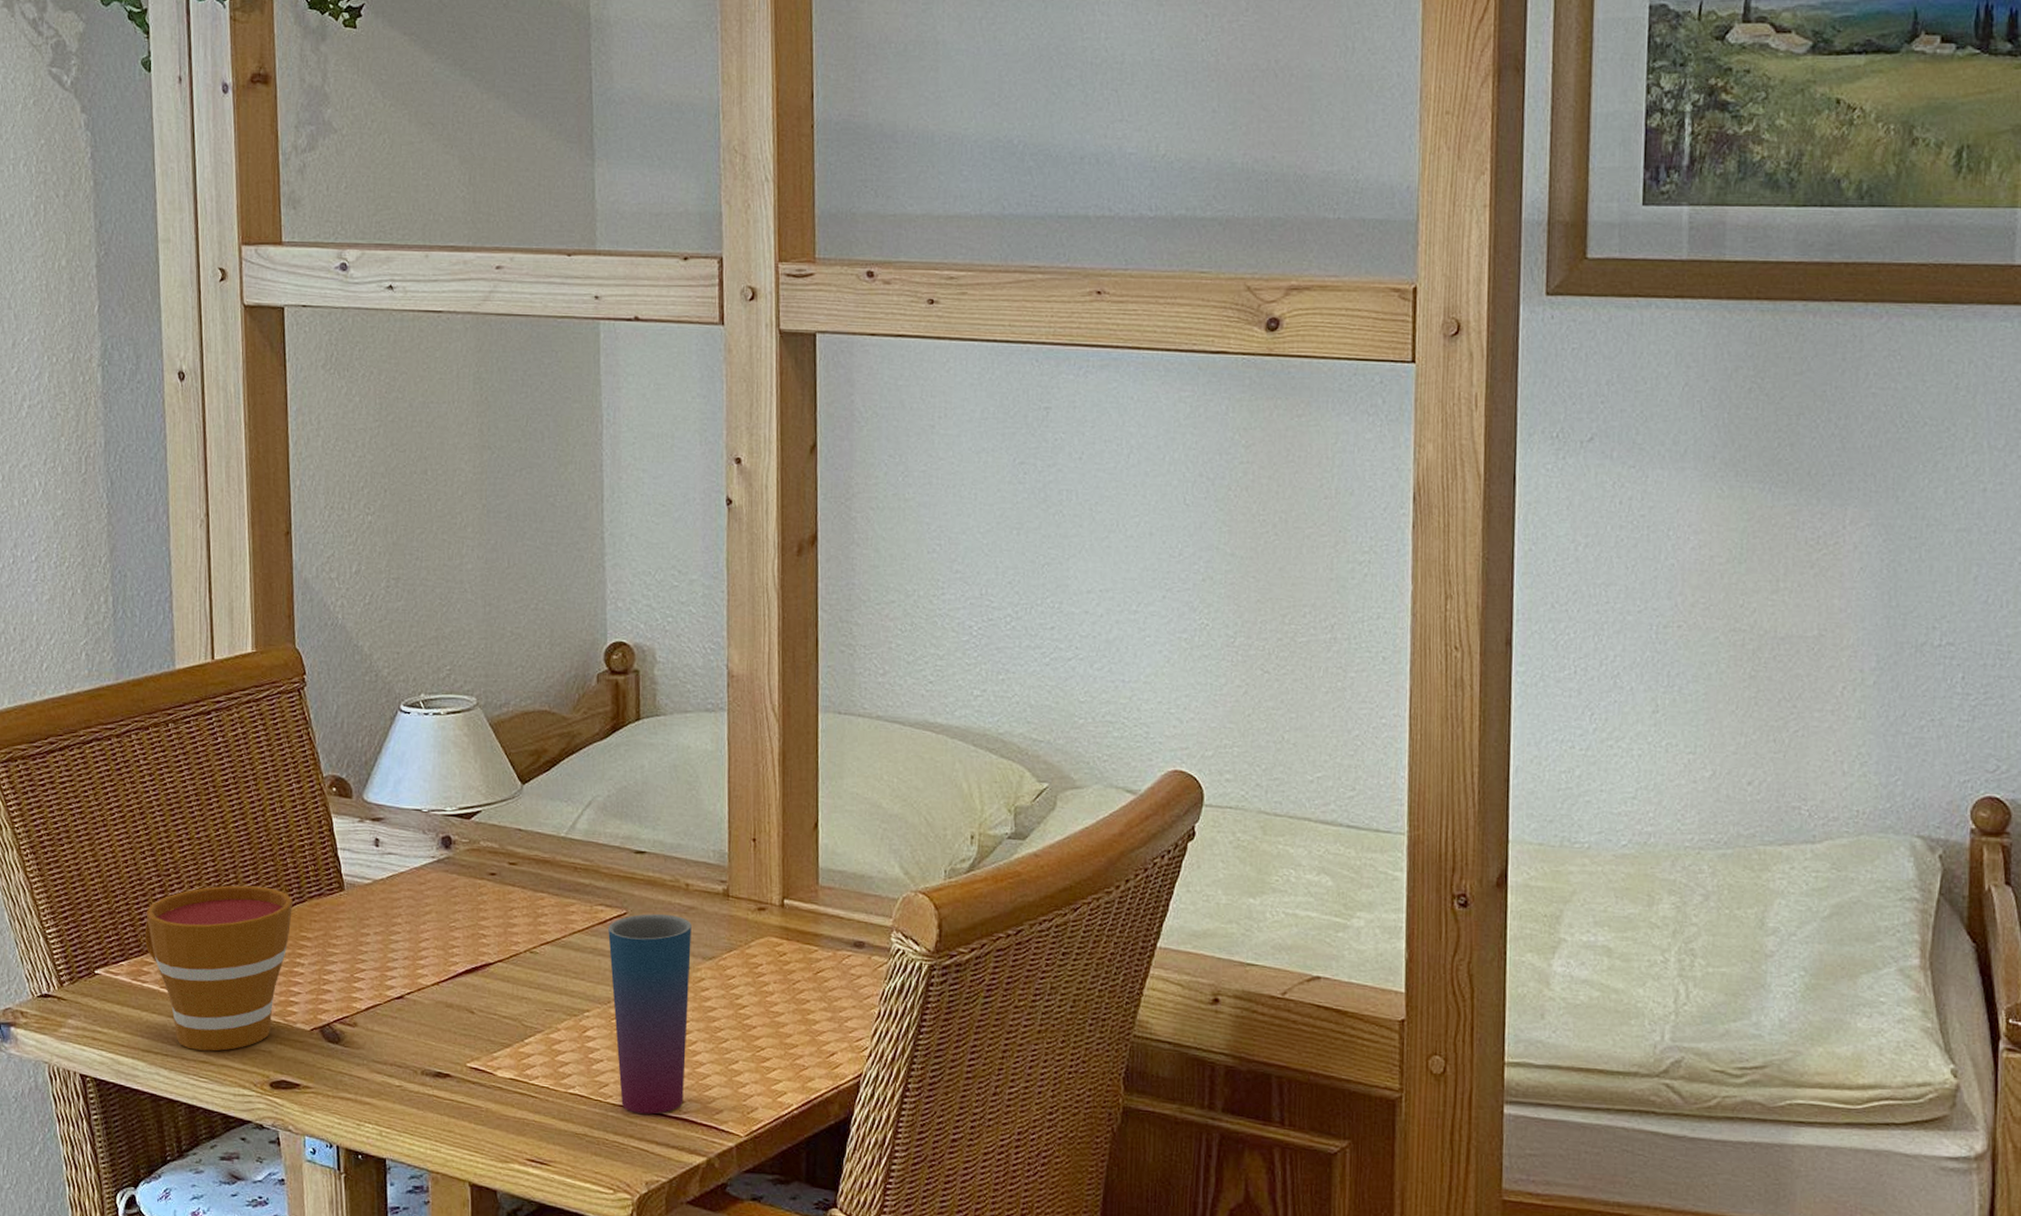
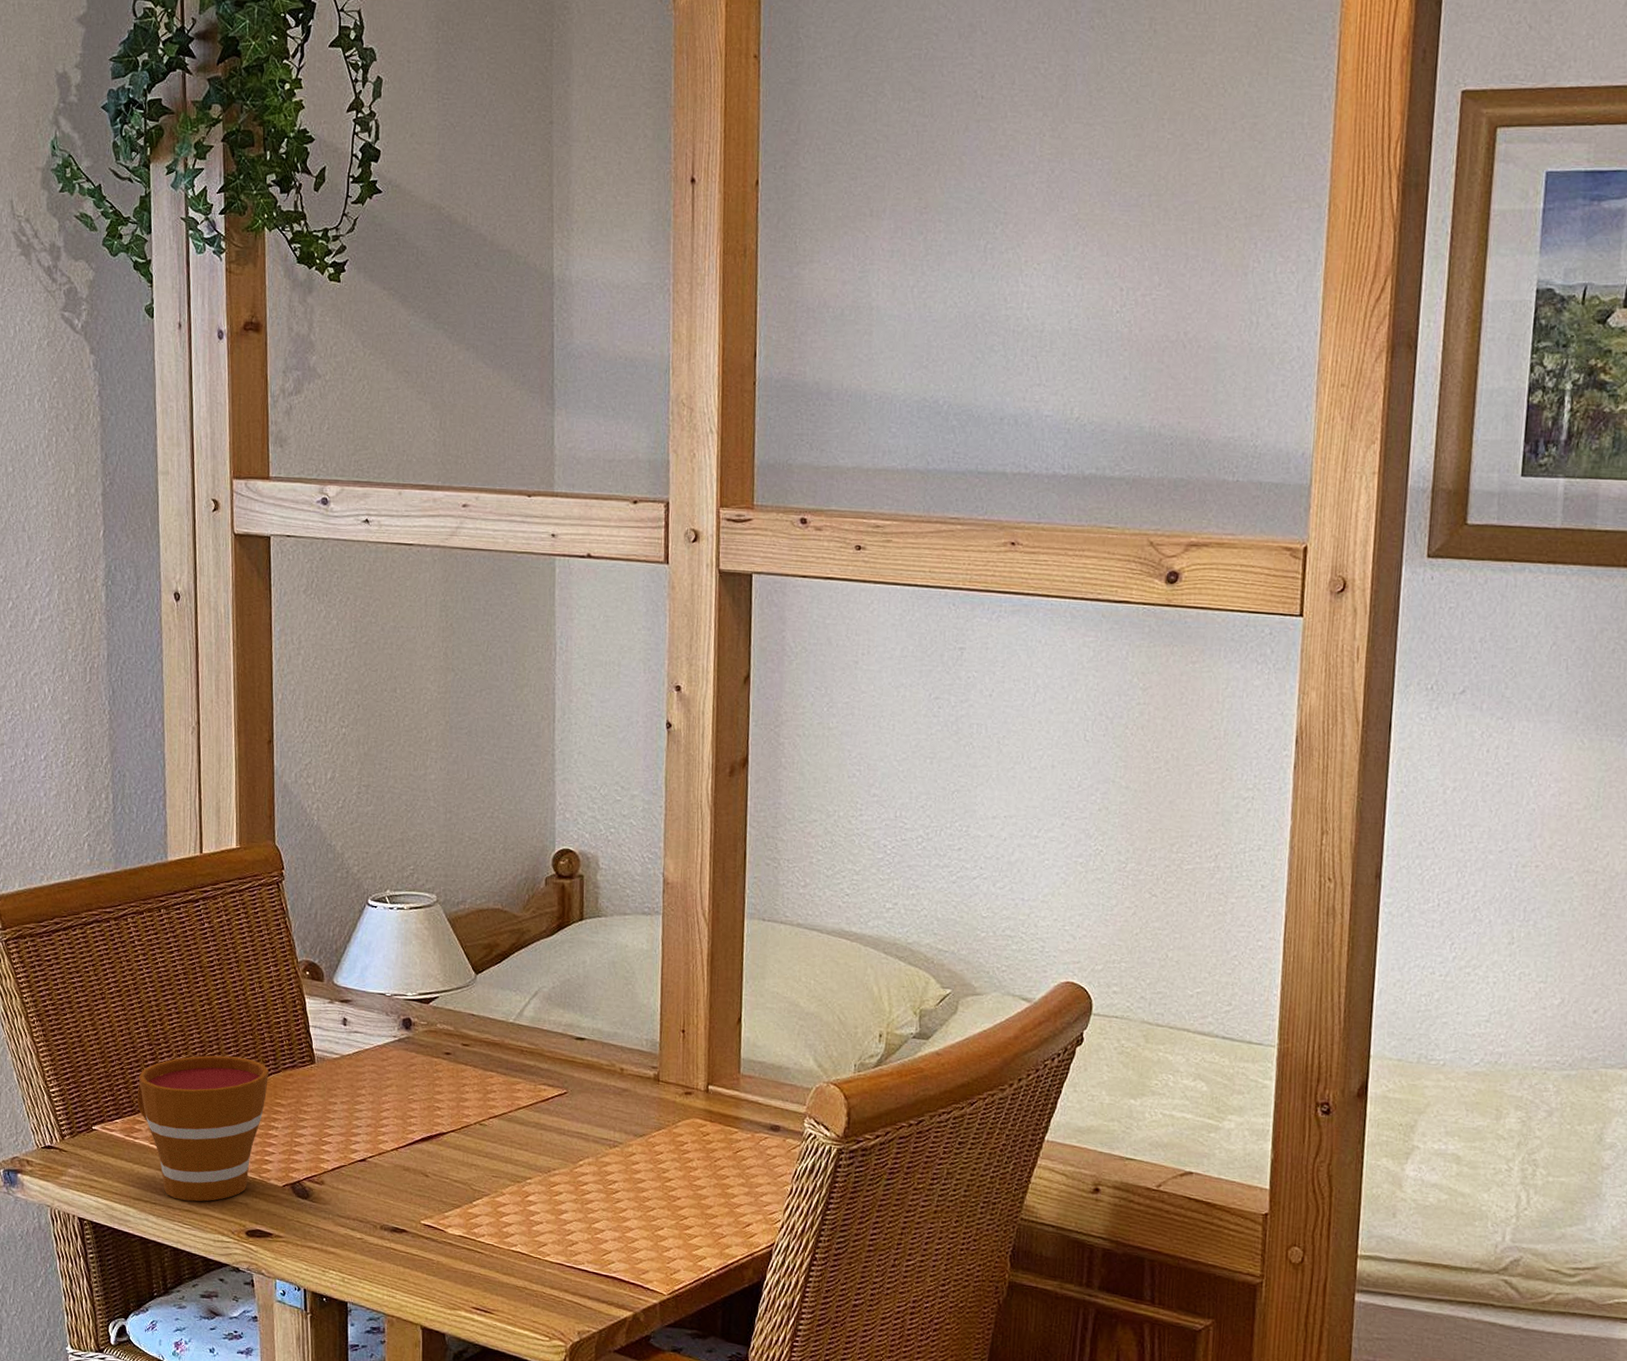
cup: present [608,914,692,1115] -> none [550,1094,625,1272]

